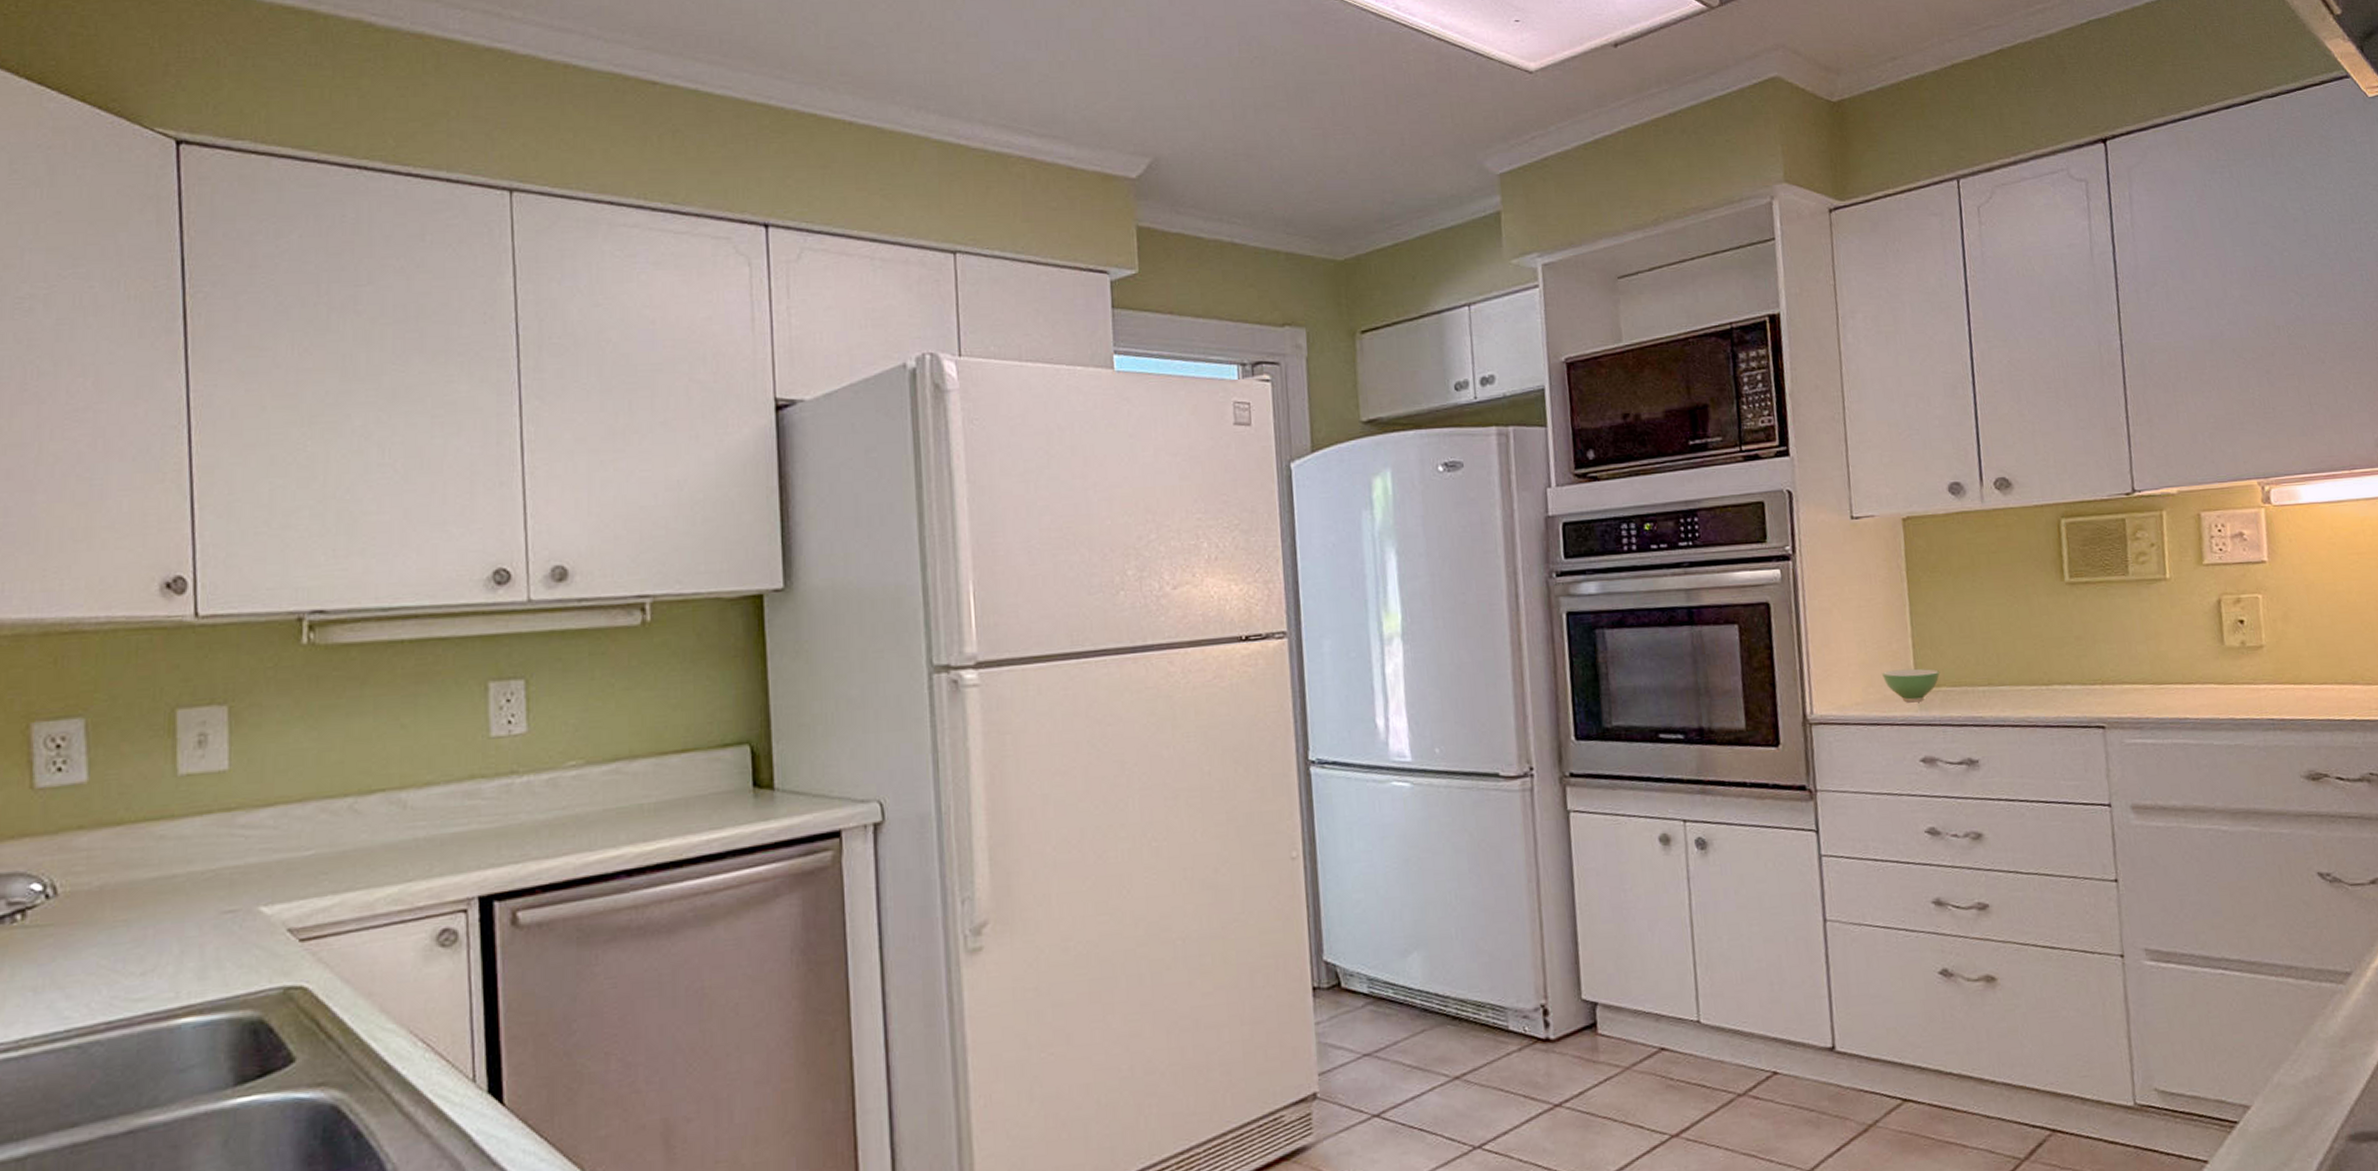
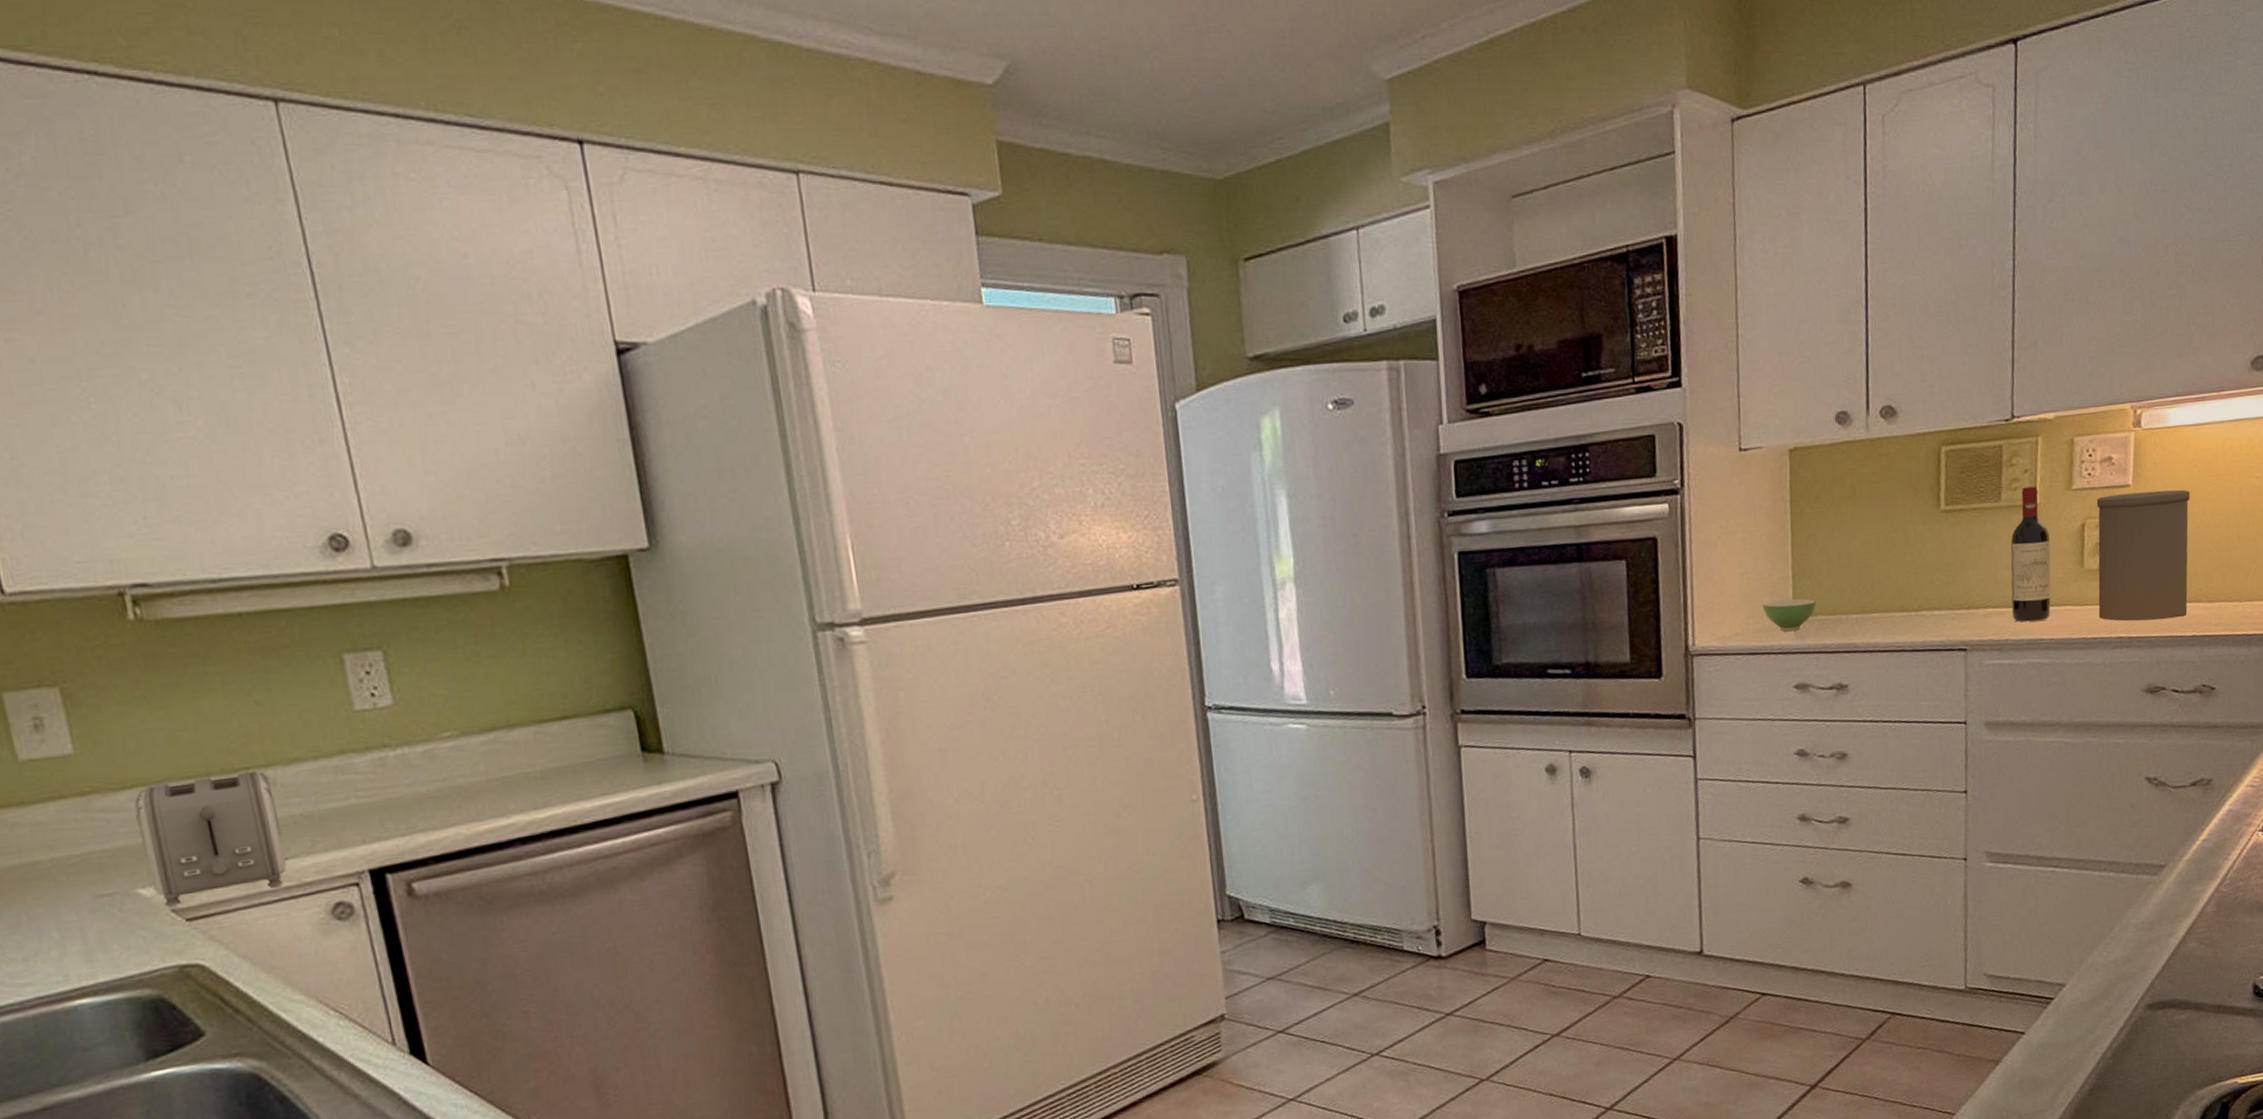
toaster: none [272,792,404,926] -> present [134,770,287,907]
wine bottle: none [2142,560,2193,700] -> present [2010,486,2051,622]
canister: none [2231,567,2344,703] -> present [2096,489,2190,622]

